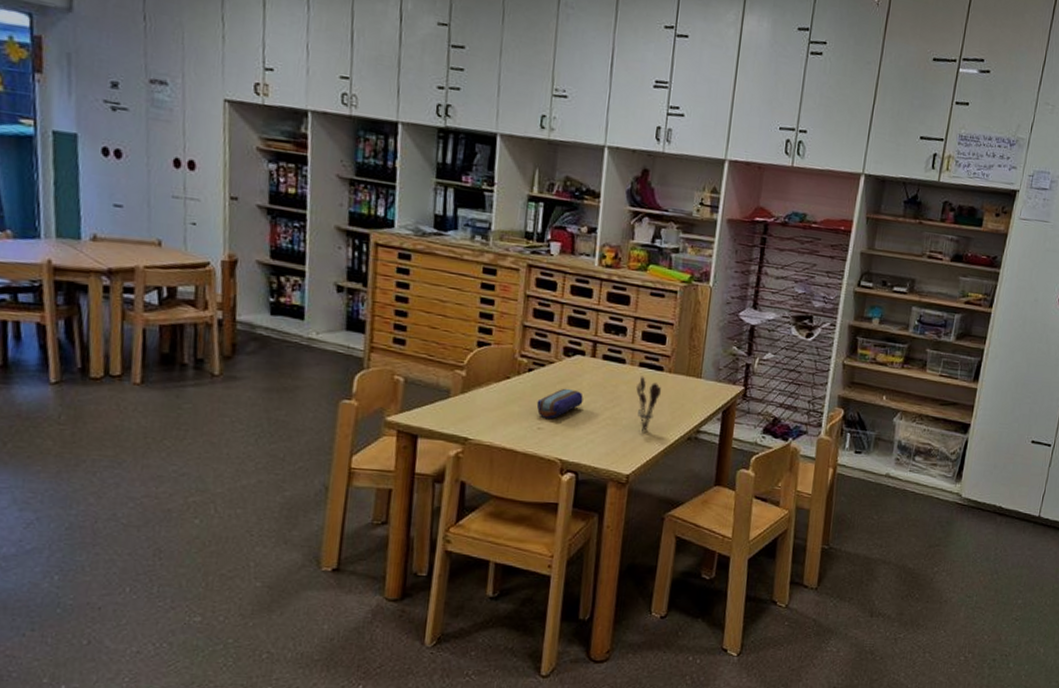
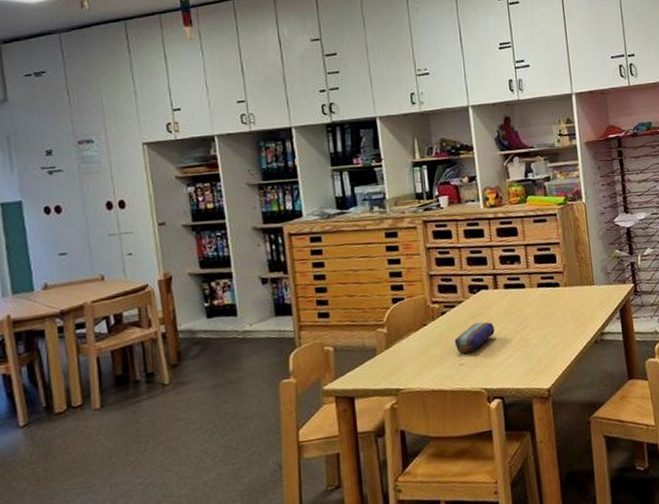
utensil holder: present [636,376,662,433] -> none [539,295,563,346]

